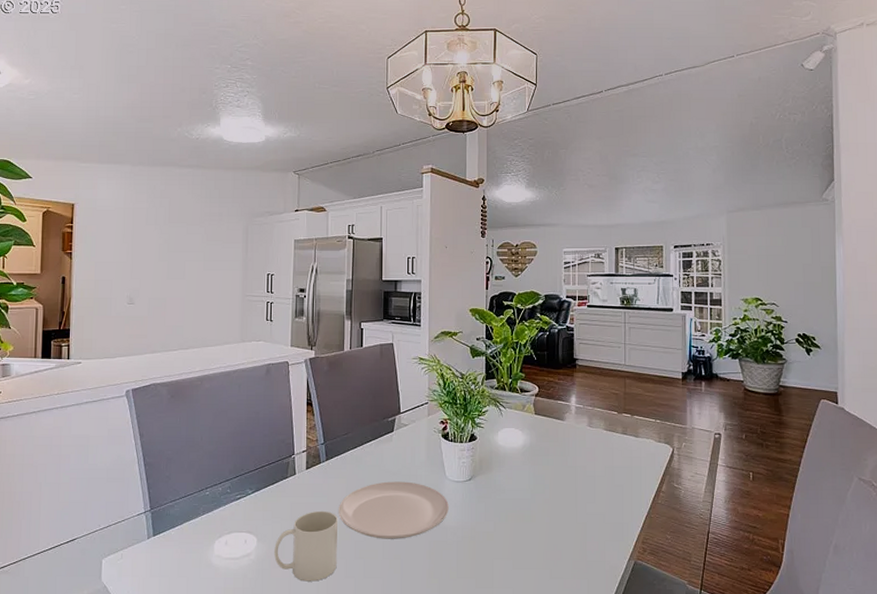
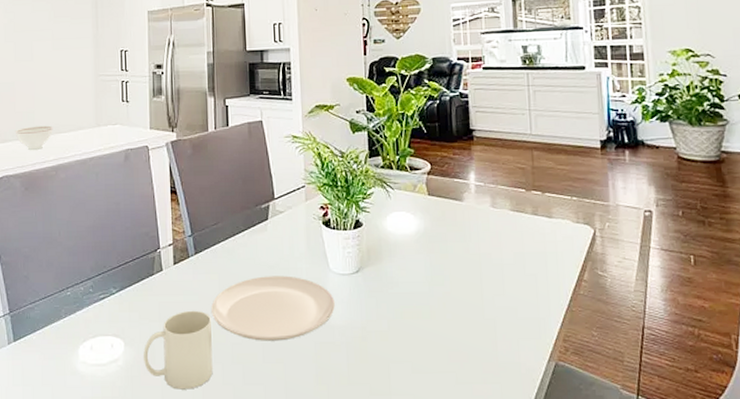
bowl: none [164,339,201,361] -> present [15,125,53,150]

